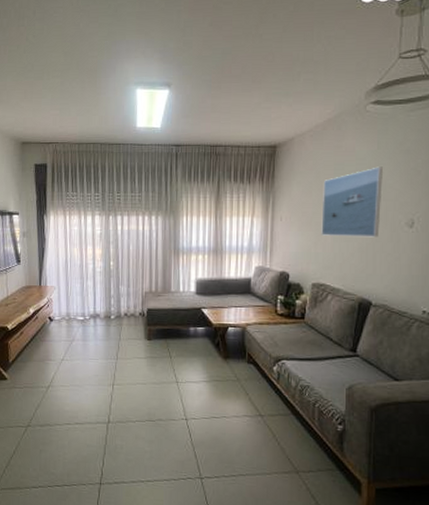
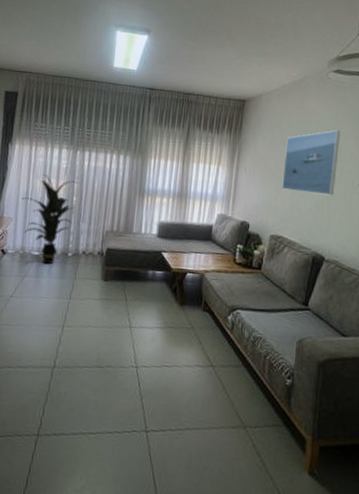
indoor plant: none [61,242,112,328] -> present [21,174,77,265]

